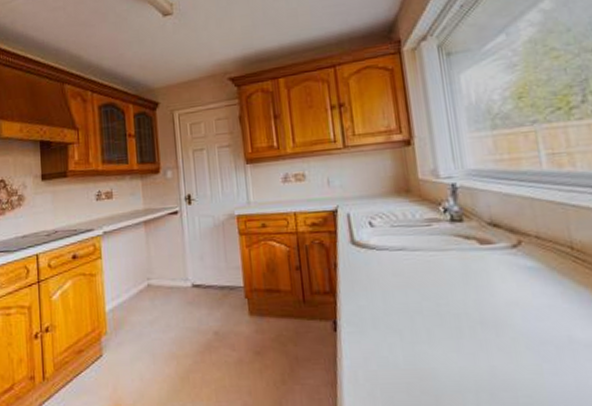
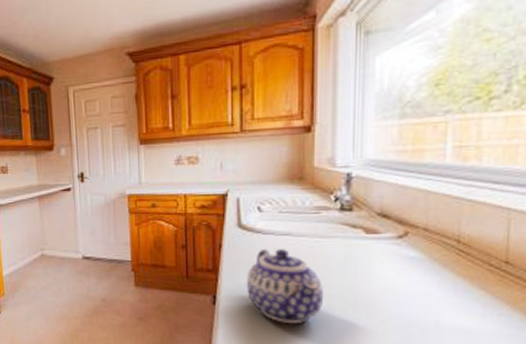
teapot: none [365,265,450,348] -> present [246,249,324,323]

